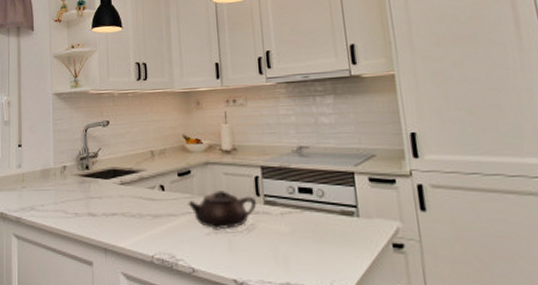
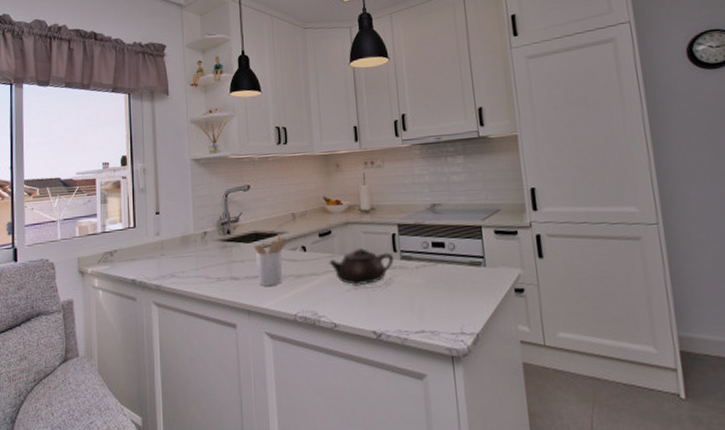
utensil holder: none [111,172,147,224] -> present [253,234,289,286]

